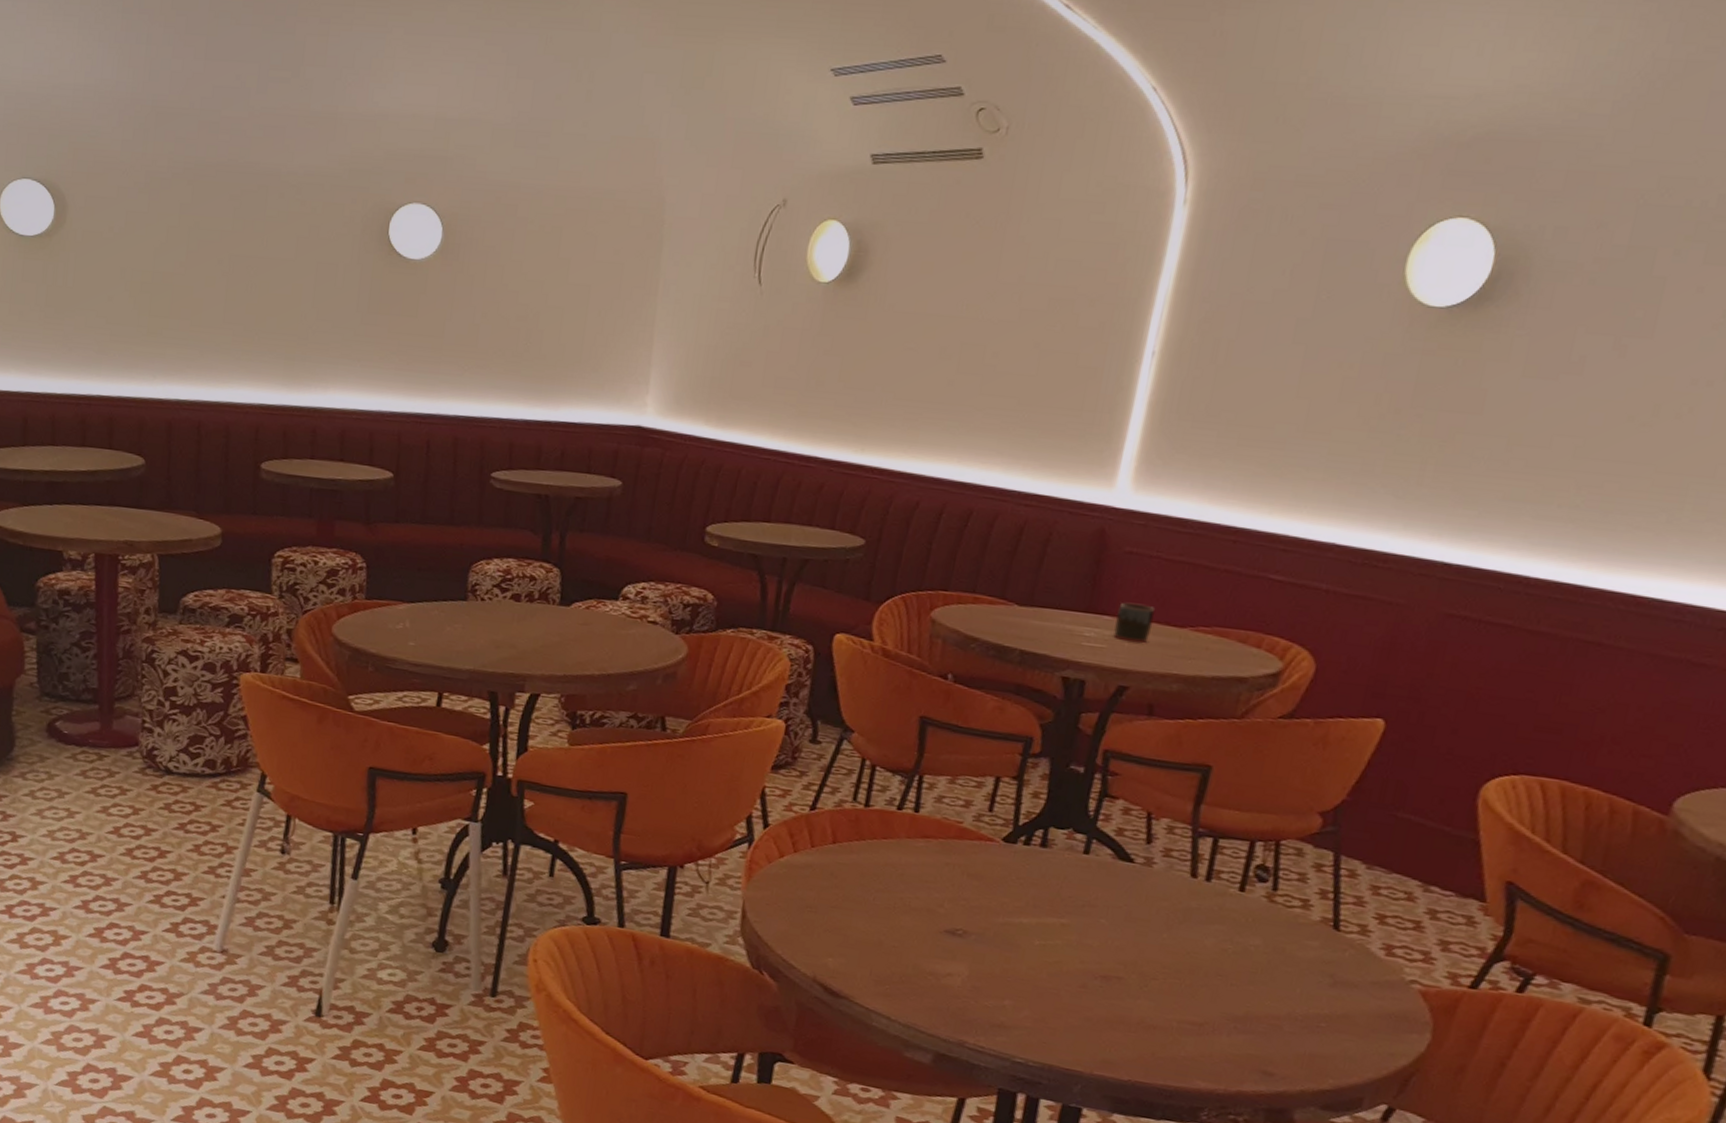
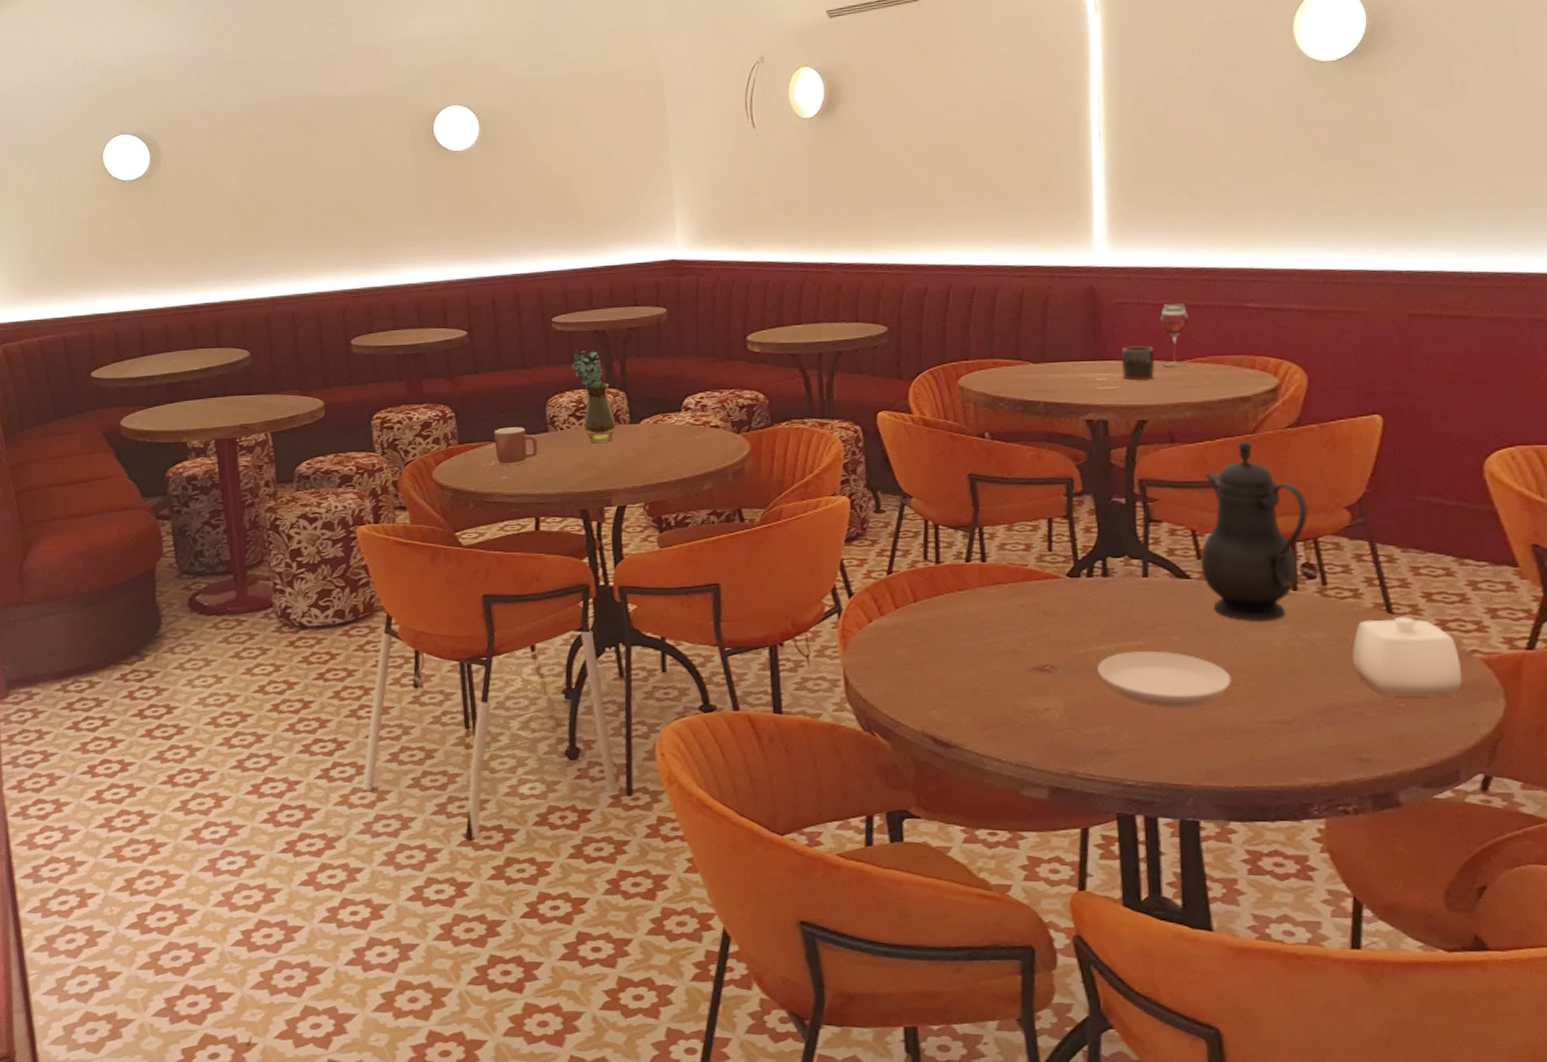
mug: none [405,588,454,632] -> present [494,427,538,466]
vase: none [505,512,544,623] -> present [572,348,616,443]
saucer: none [1012,928,1152,993] -> present [1097,651,1231,707]
coffeepot: none [1147,725,1280,920] -> present [1201,440,1309,623]
wineglass: none [1161,560,1203,635] -> present [1160,302,1188,367]
sugar bowl: none [1282,933,1397,1023] -> present [1352,616,1463,697]

